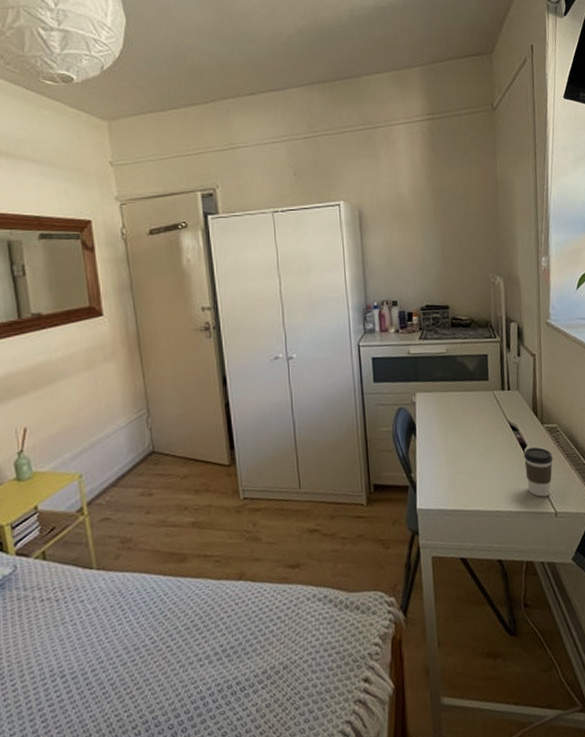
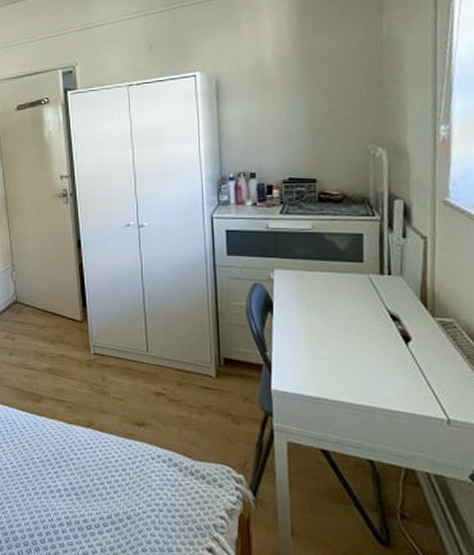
coffee cup: present [524,447,553,497] -> none [407,341,447,400]

